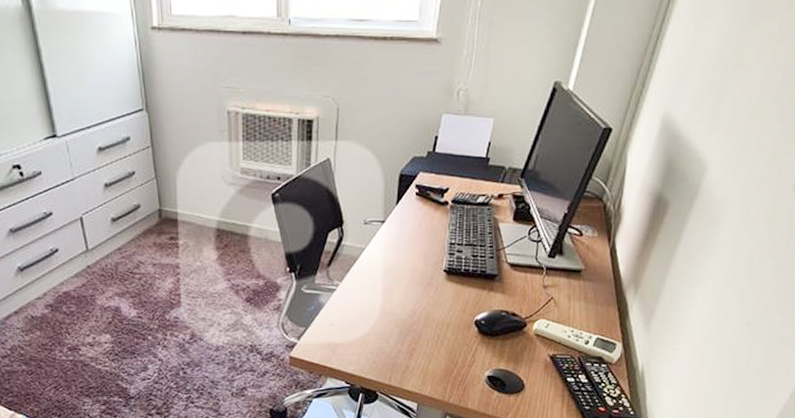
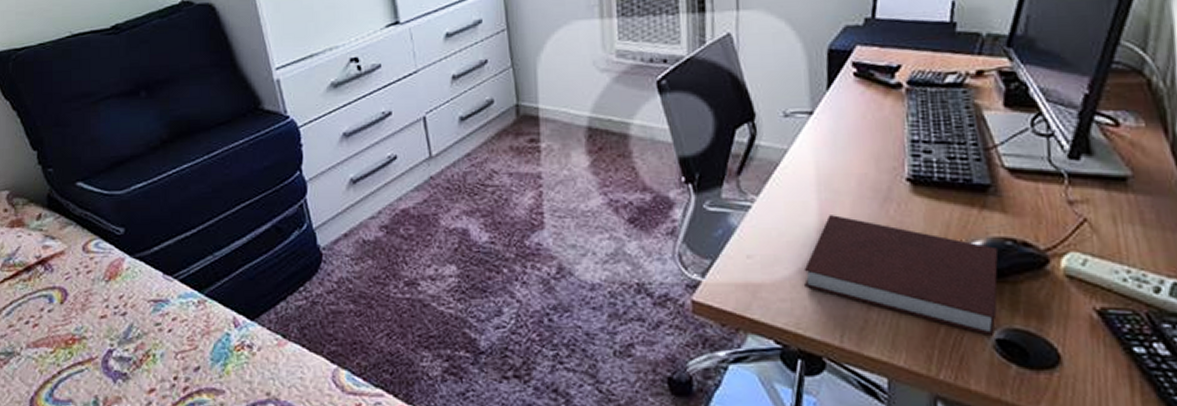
notebook: none [369,295,497,375] -> present [803,215,999,337]

